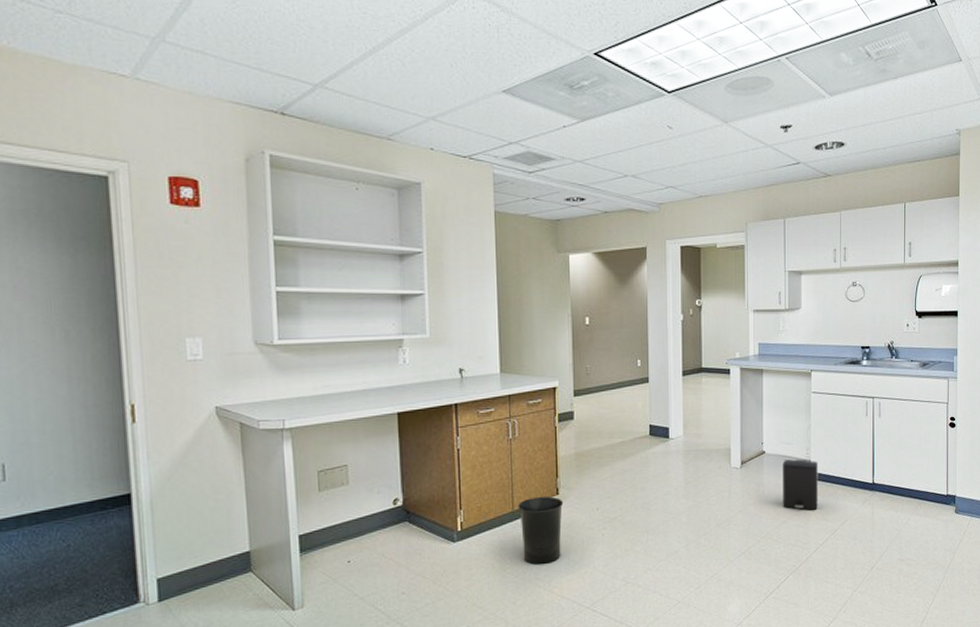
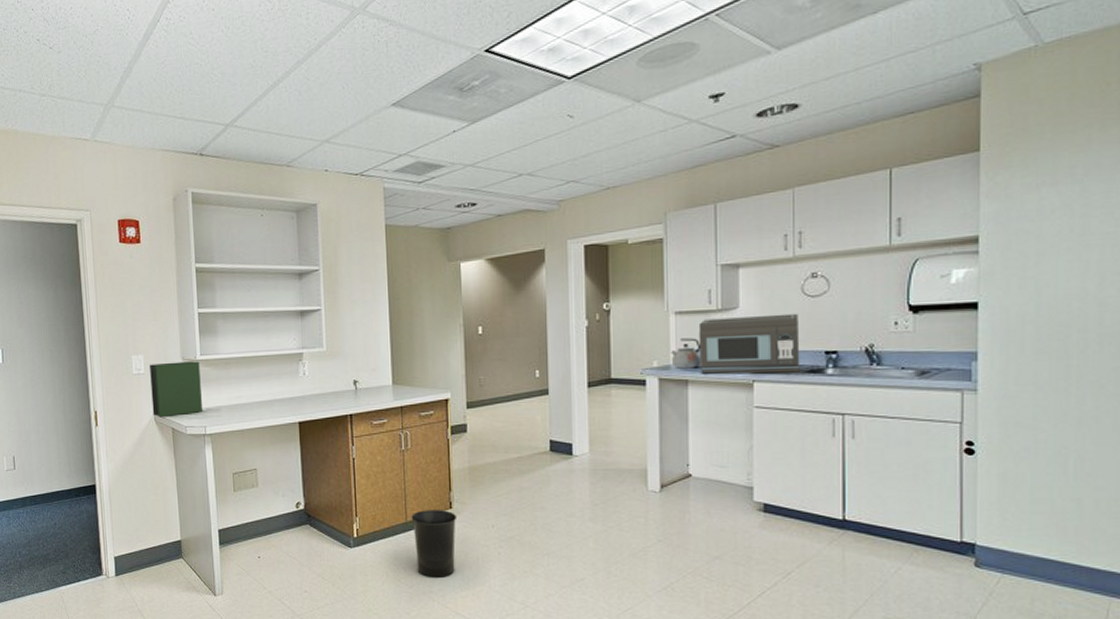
binder: none [210,346,280,411] -> present [150,361,202,418]
kettle: none [750,333,774,360] -> present [671,338,702,369]
microwave: none [771,315,844,365] -> present [698,313,800,375]
pedal bin: present [783,459,818,511] -> none [715,485,763,547]

